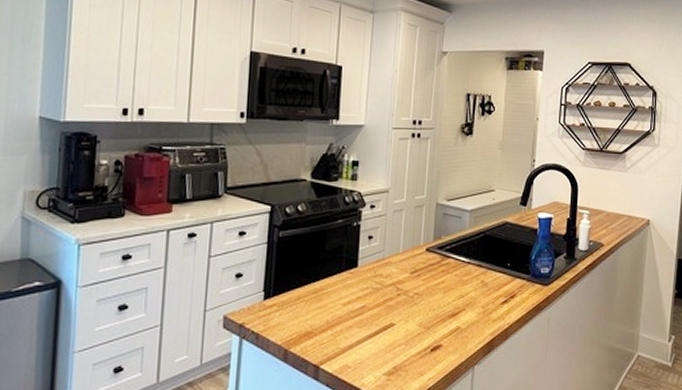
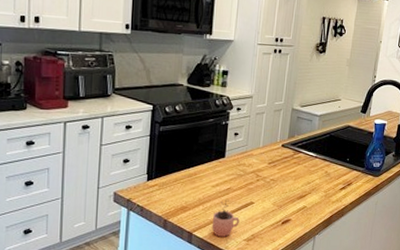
cocoa: none [343,321,378,371] -> present [211,199,240,237]

